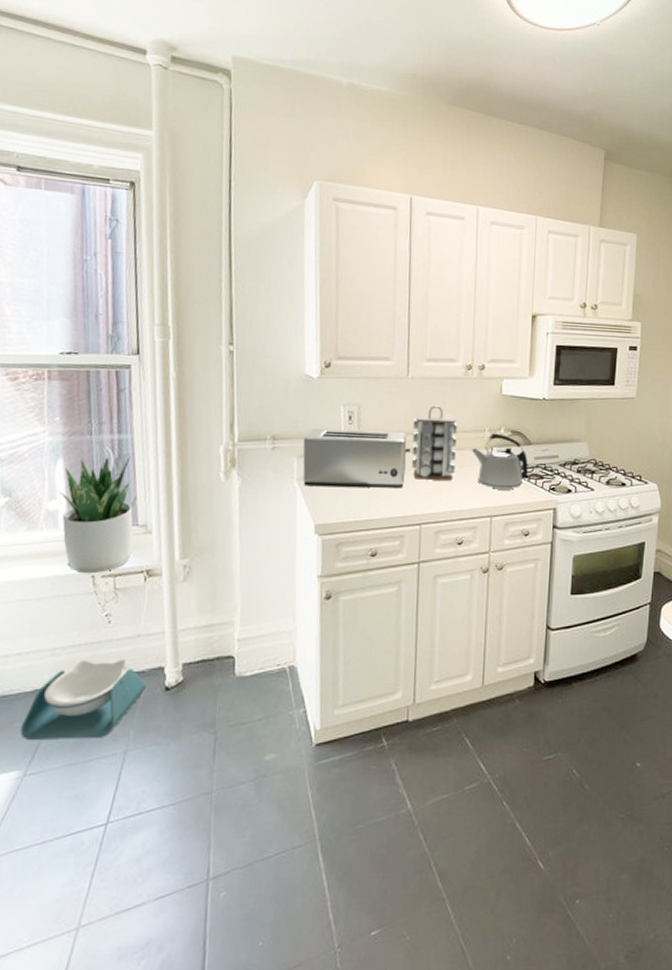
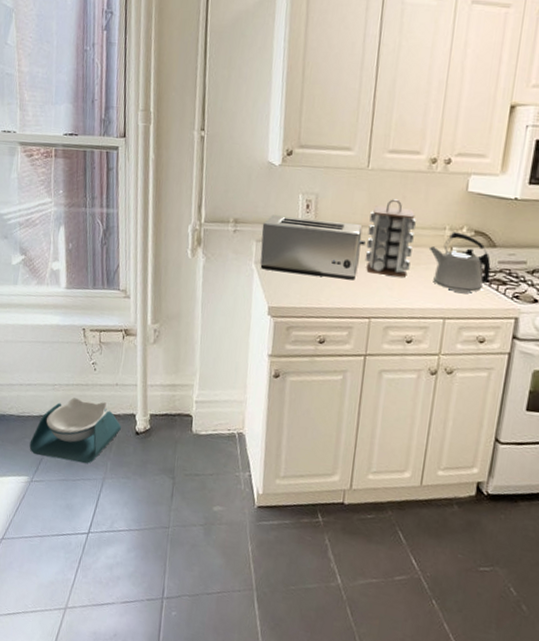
planter: present [59,456,133,574] -> none [60,227,116,328]

